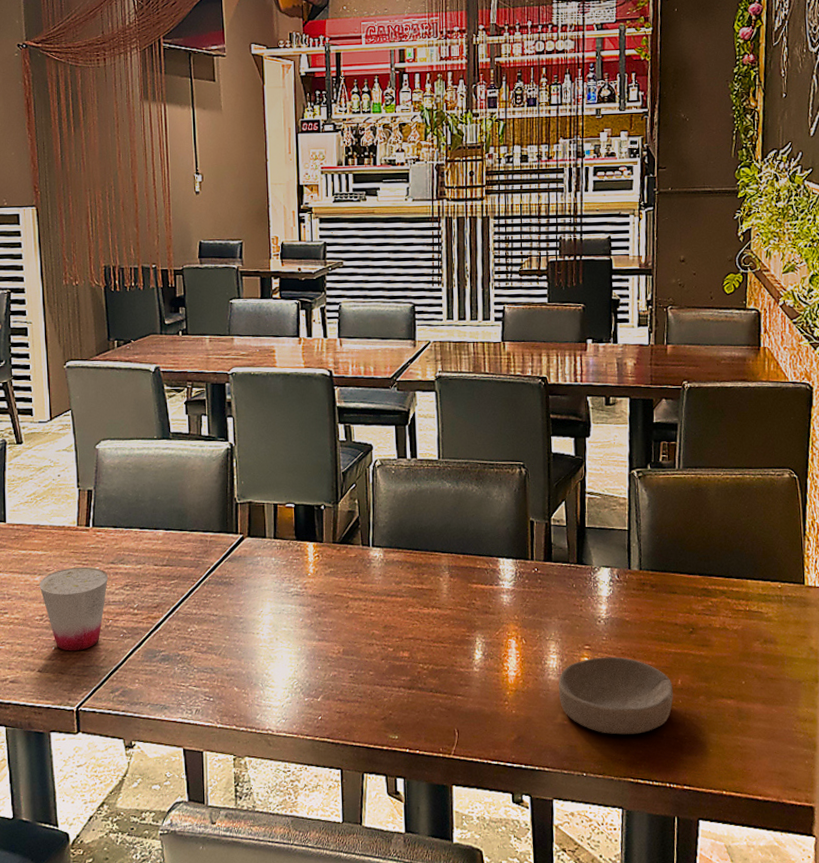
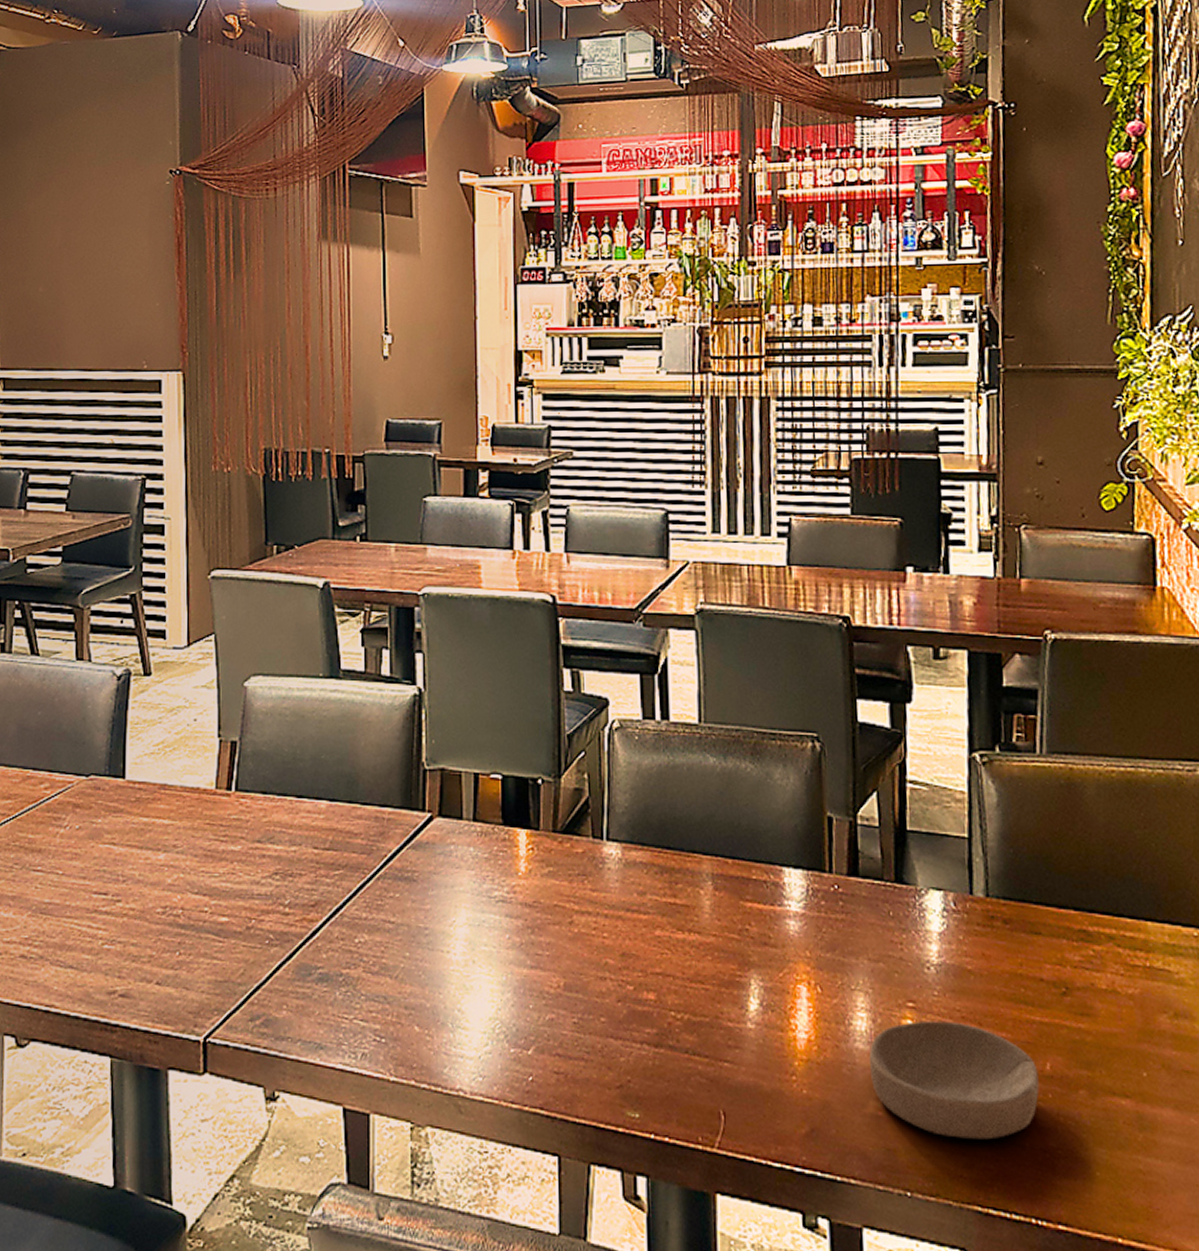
cup: present [39,567,109,651] -> none [163,844,253,959]

